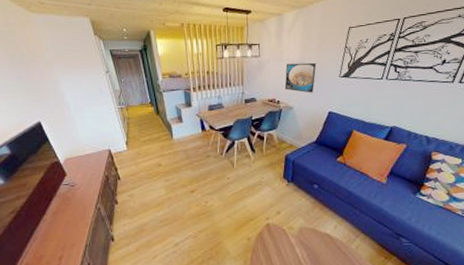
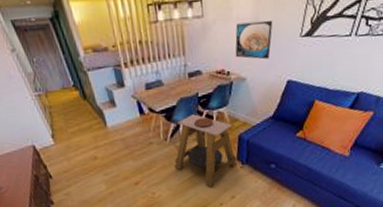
side table: none [227,134,283,201] -> present [174,114,237,188]

